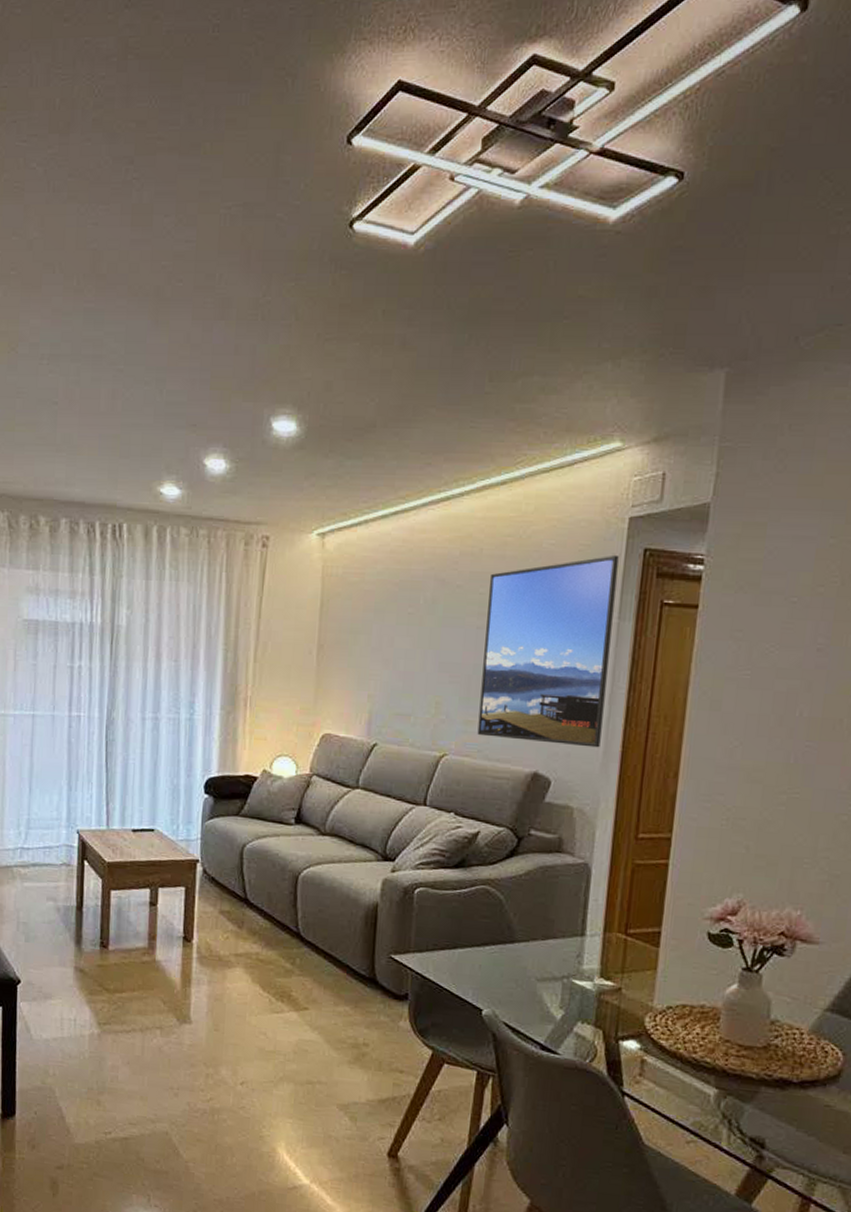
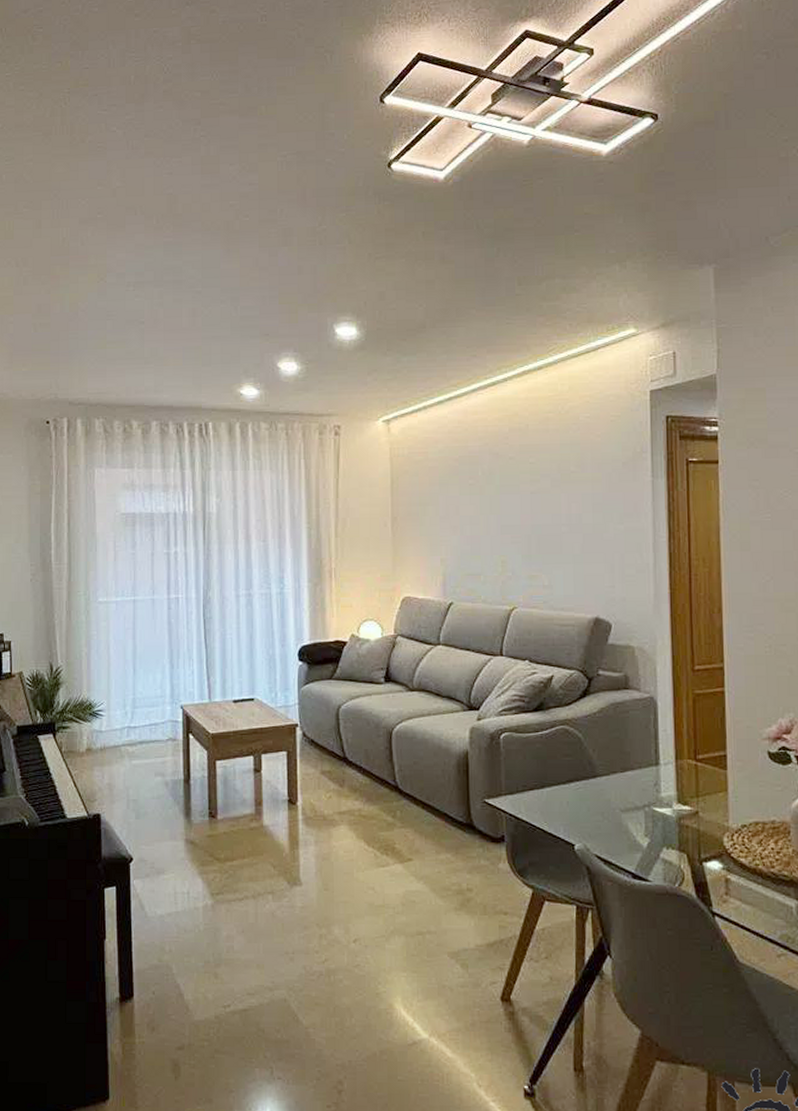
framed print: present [477,554,619,748] -> none [537,422,651,591]

